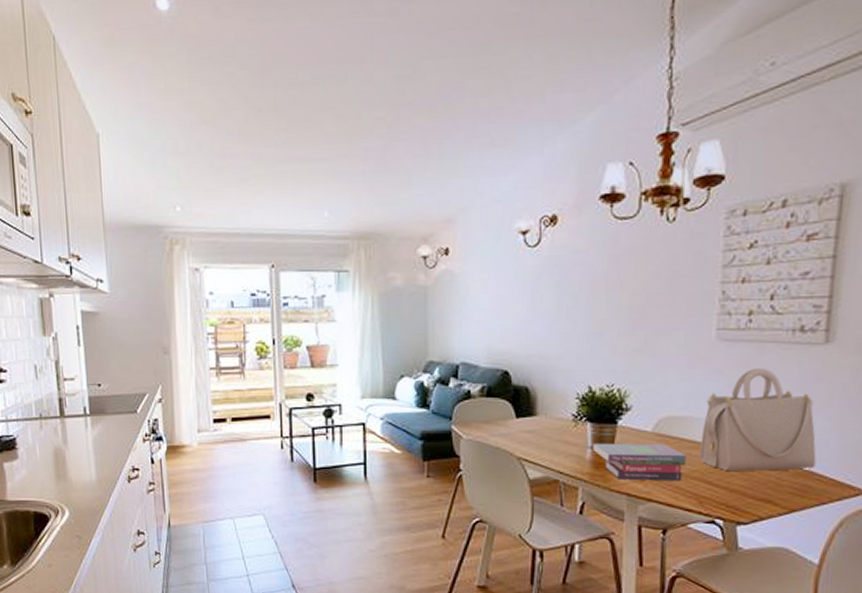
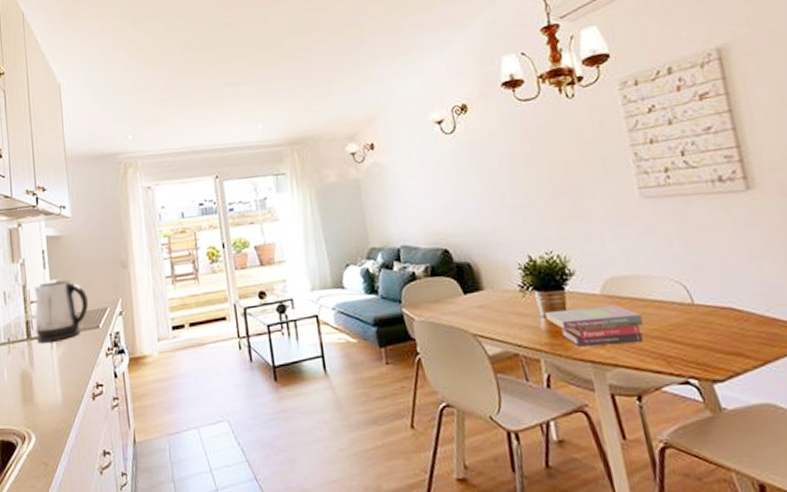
kettle: none [68,358,127,422] -> present [34,278,89,343]
handbag: present [700,367,817,472] -> none [647,220,776,327]

